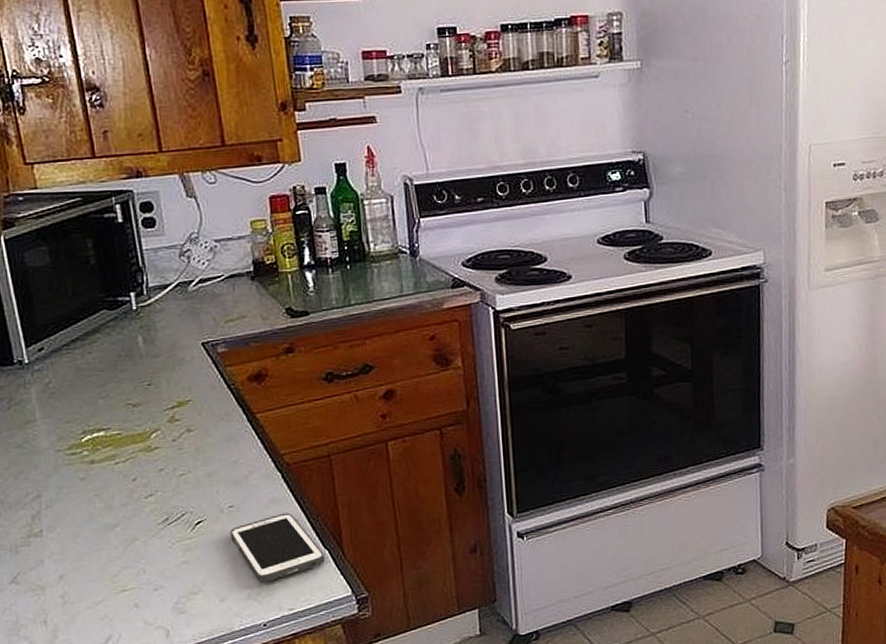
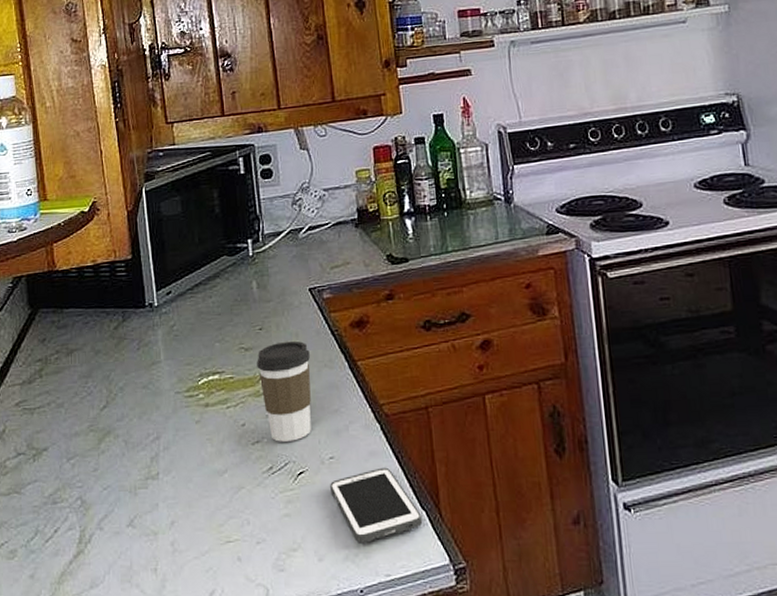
coffee cup: none [146,395,209,494] -> present [257,340,311,442]

